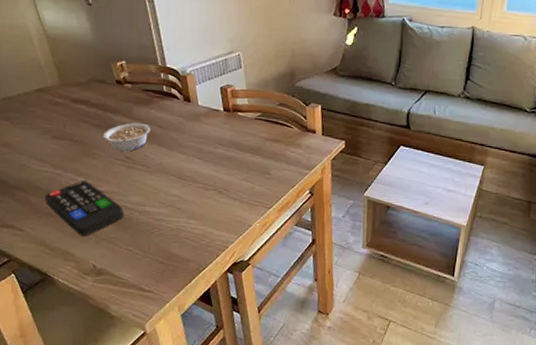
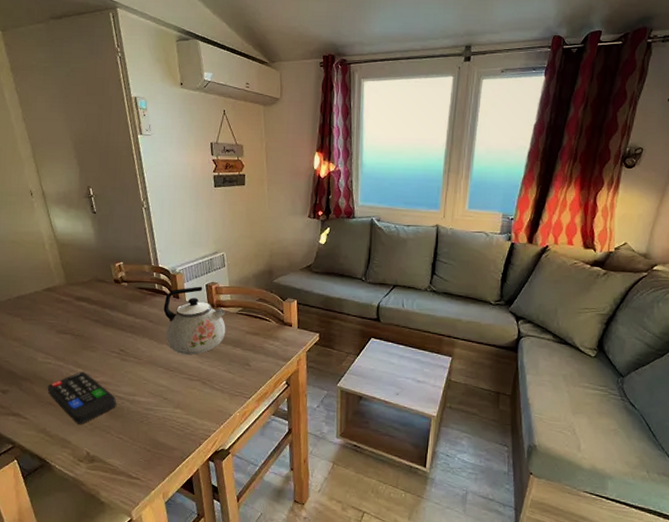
legume: present [103,122,151,152] -> none [101,318,143,345]
kettle: none [173,89,244,163] -> present [163,286,226,355]

